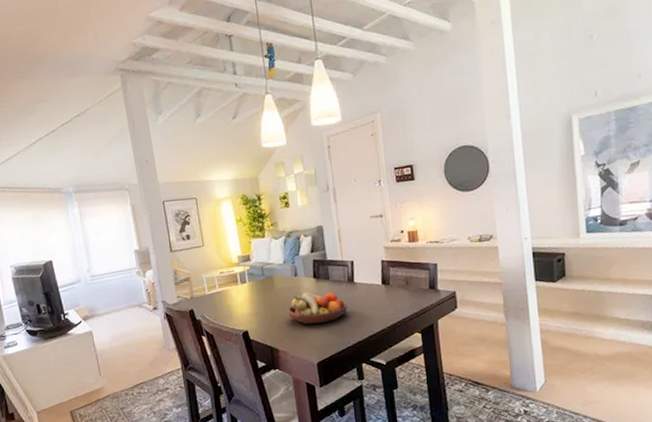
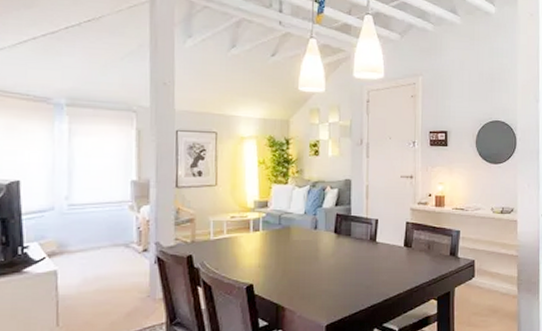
fruit bowl: present [288,291,348,325] -> none [301,247,366,283]

